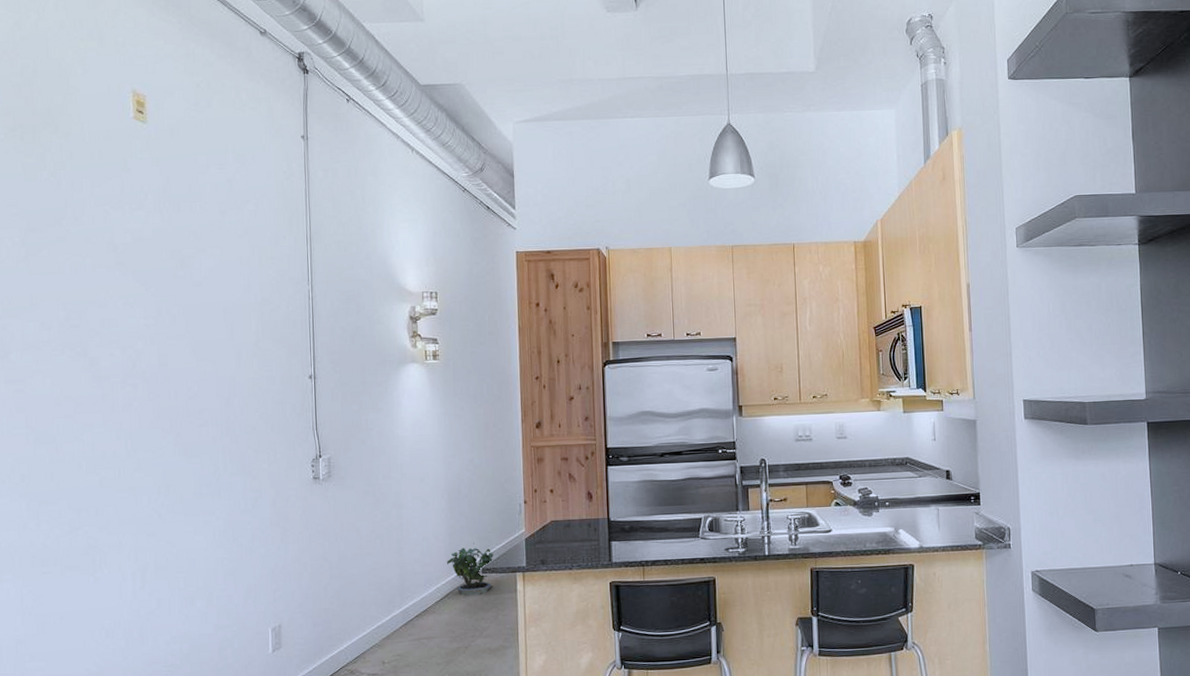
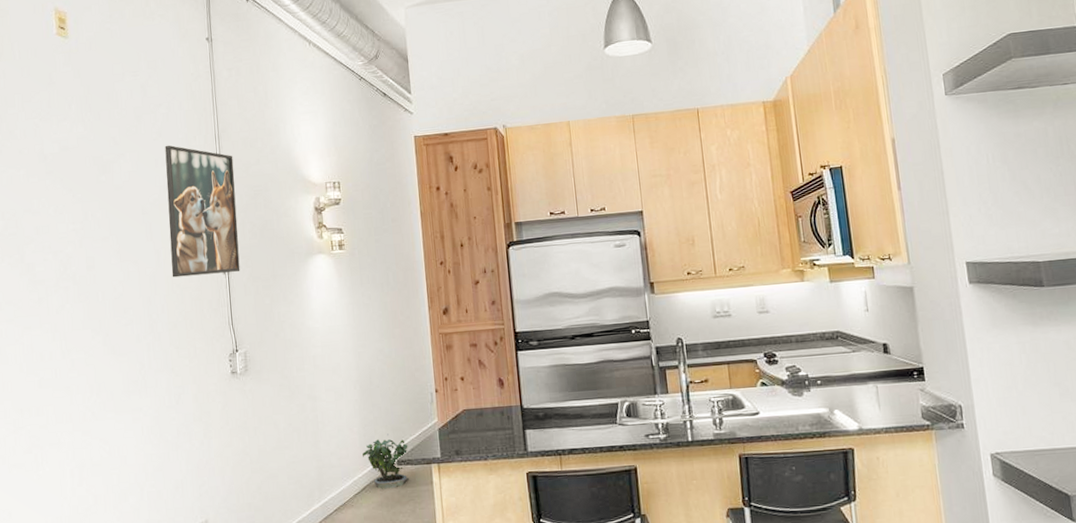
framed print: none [251,243,328,380] -> present [165,145,240,278]

